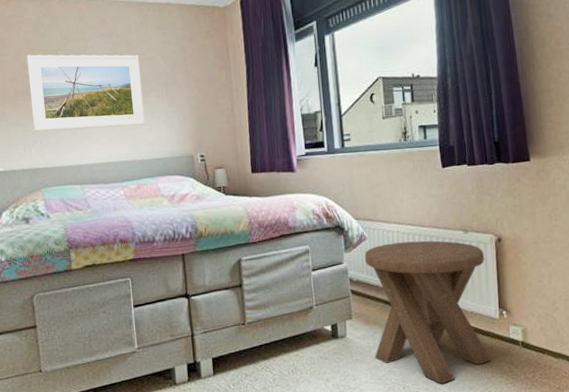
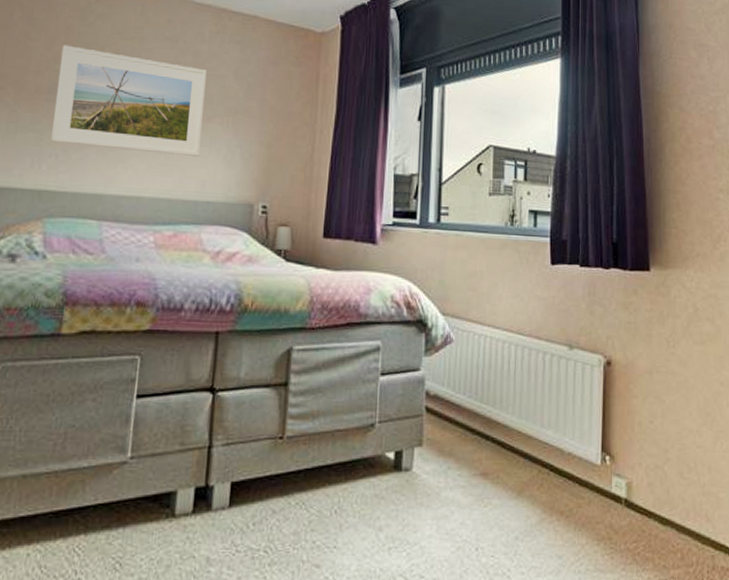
music stool: present [364,240,492,384] -> none [444,351,590,548]

